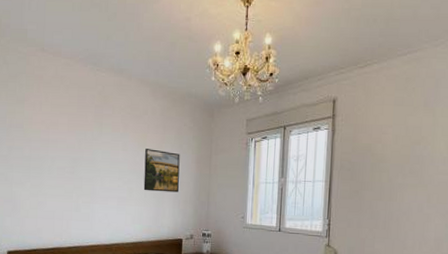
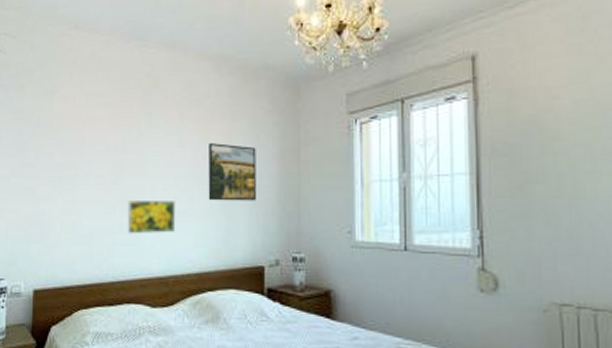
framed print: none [82,188,119,213] -> present [127,201,175,234]

